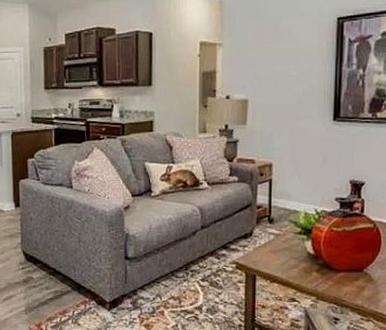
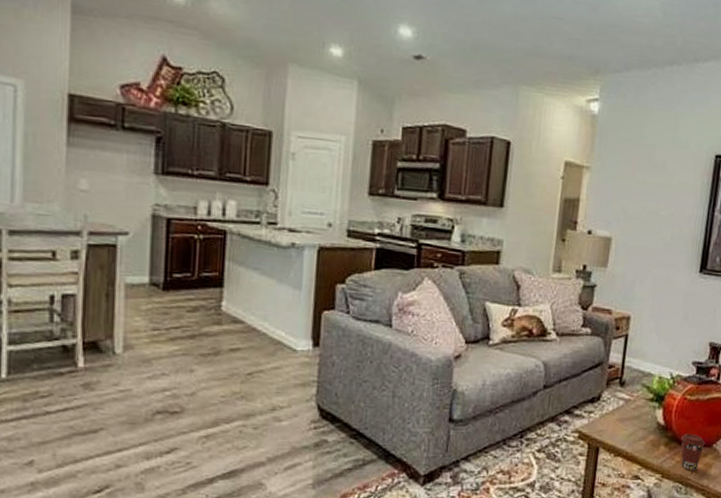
coffee cup: none [332,260,356,293] -> present [681,433,706,470]

